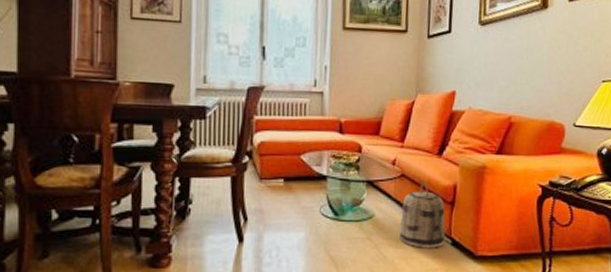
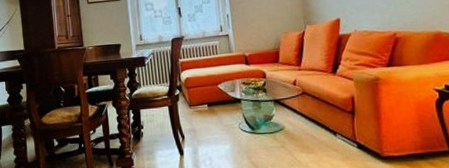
basket: present [399,179,446,248] -> none [307,94,352,153]

